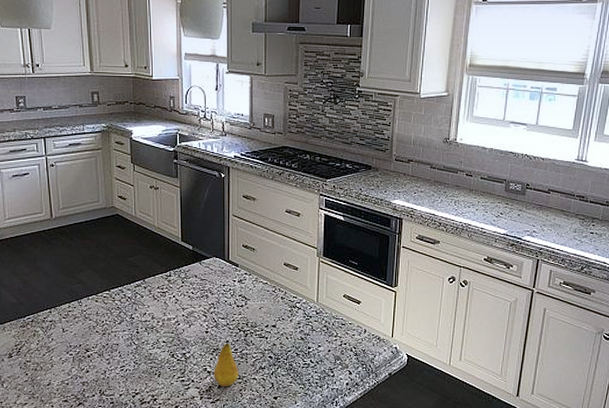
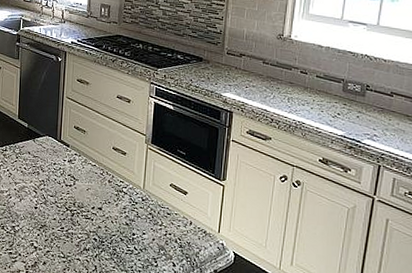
fruit: present [214,339,238,386] -> none [40,217,63,264]

